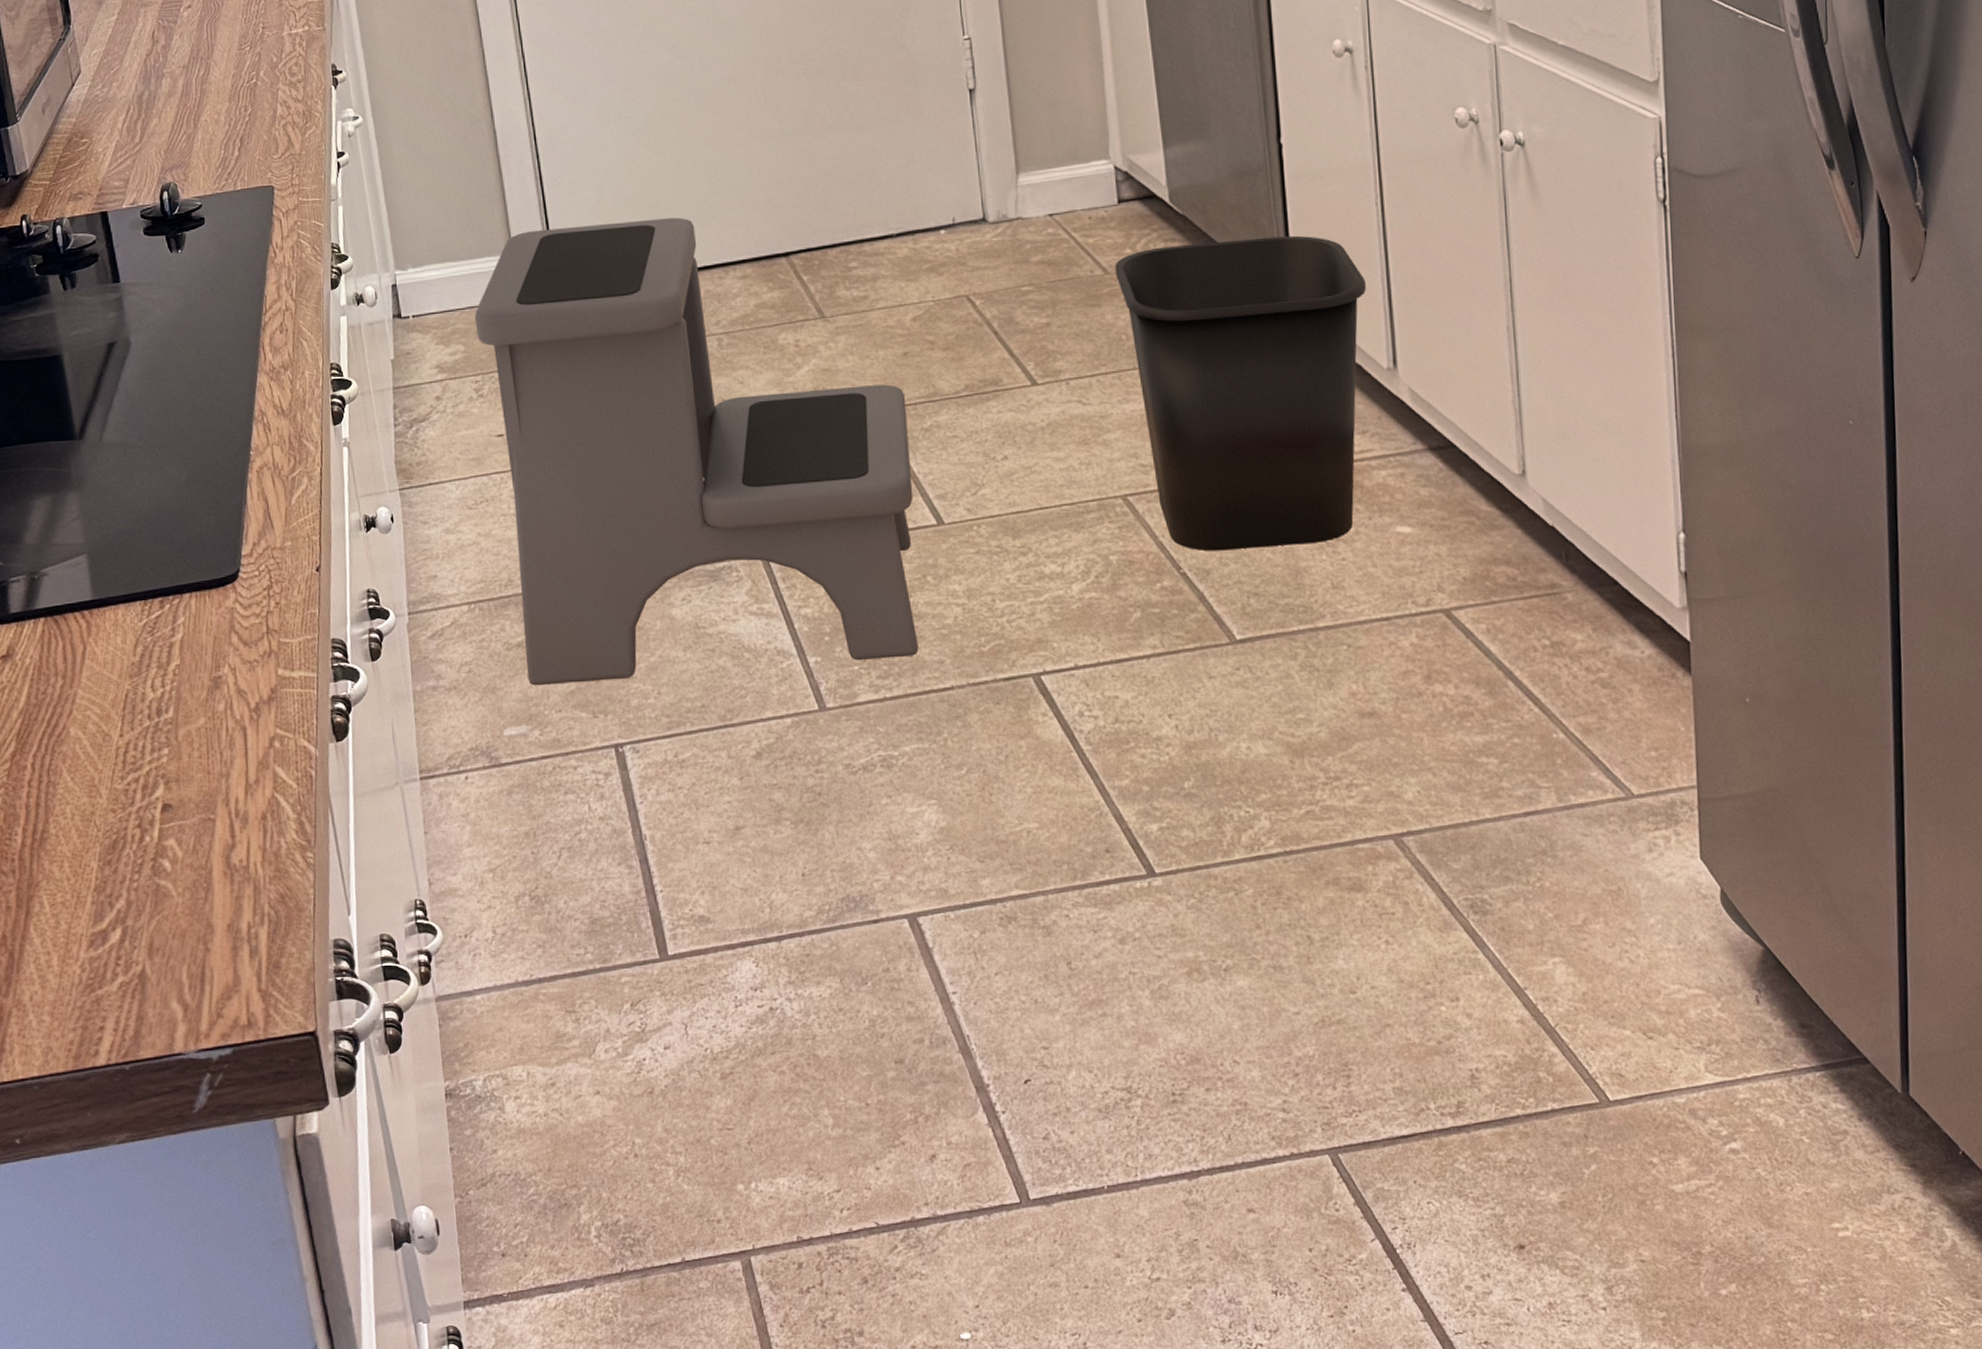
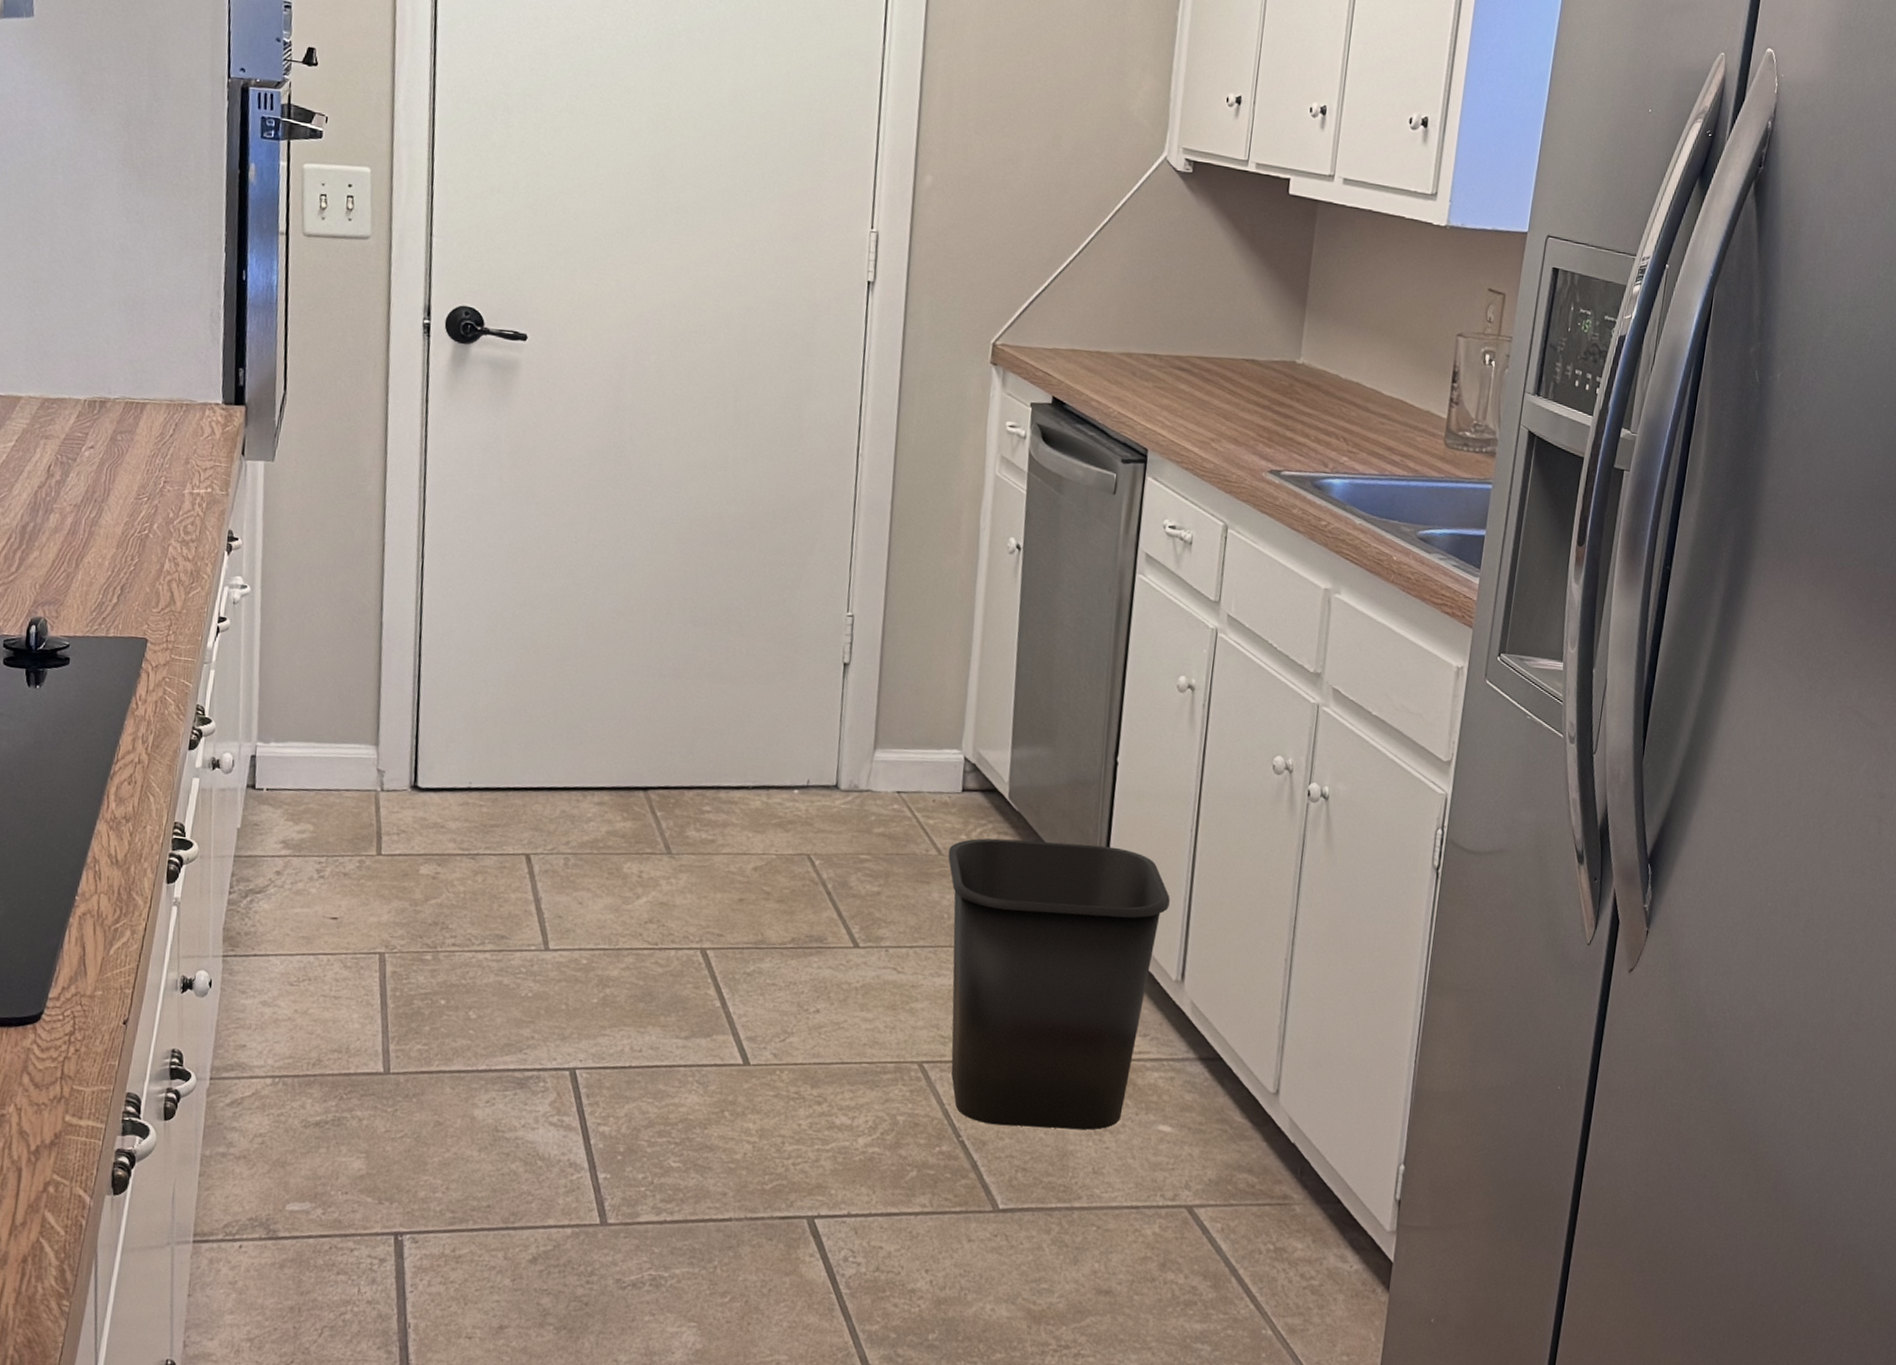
step stool: present [474,217,919,686] -> none [320,725,734,1185]

